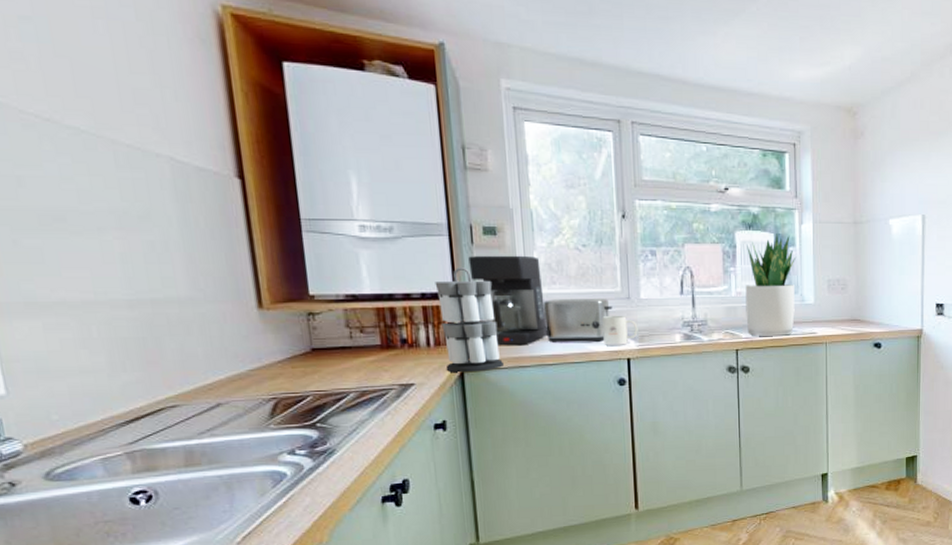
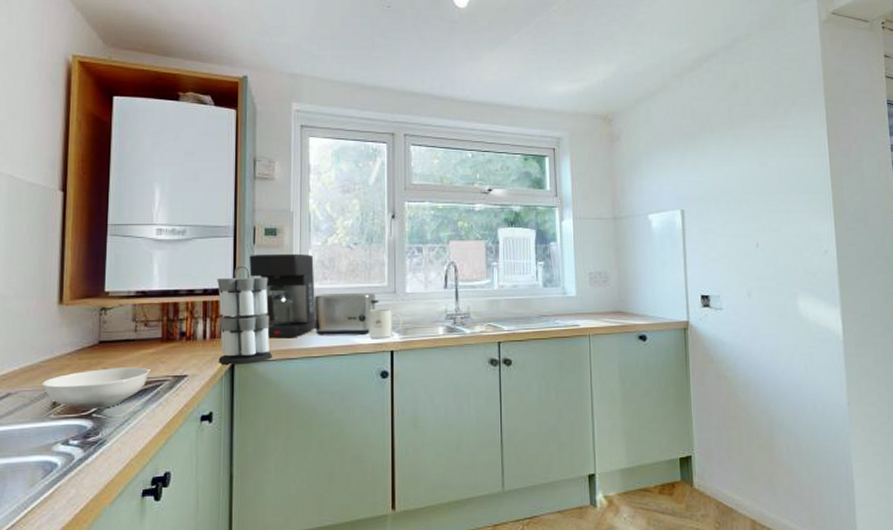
bowl: none [254,375,373,420] -> present [42,367,149,410]
planter: present [745,234,797,337] -> none [507,230,558,330]

